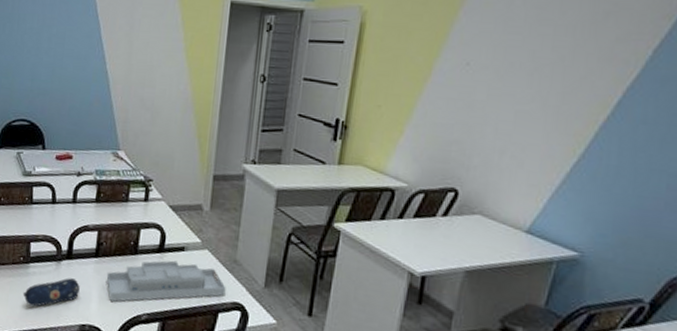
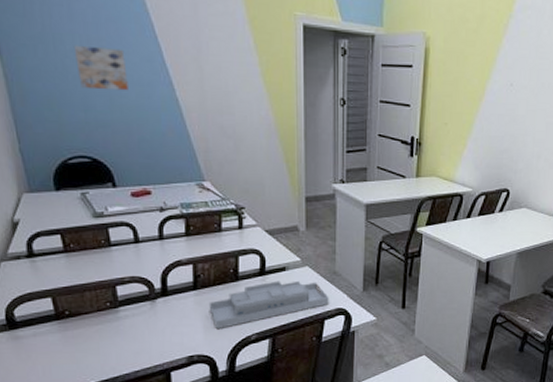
pencil case: present [22,277,80,307] -> none [116,314,182,349]
wall art: none [31,23,70,63] -> present [73,45,128,91]

